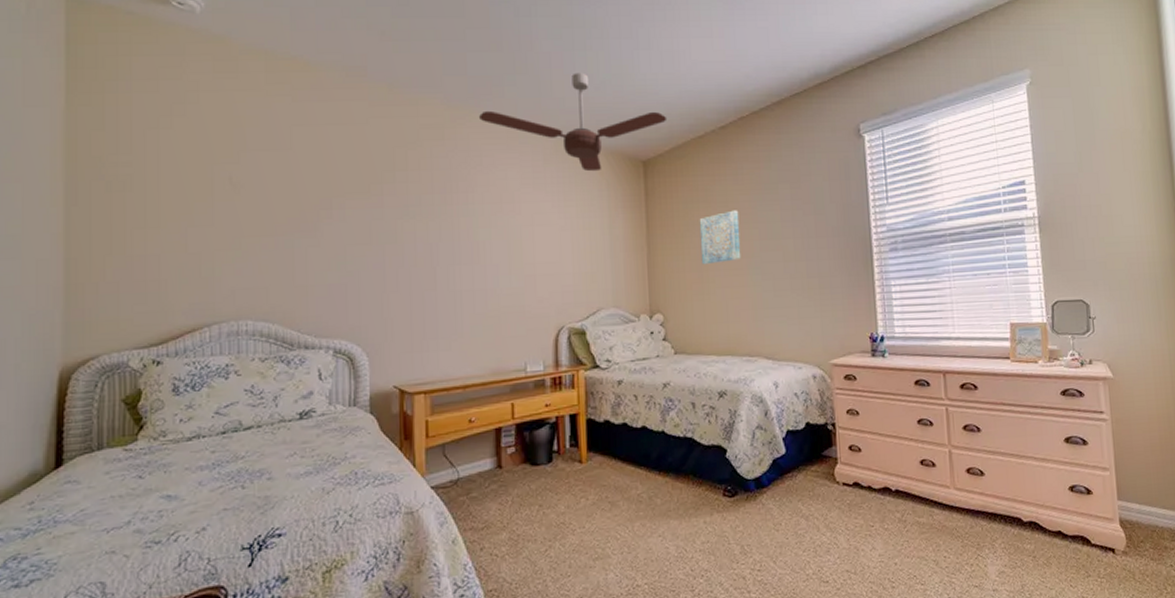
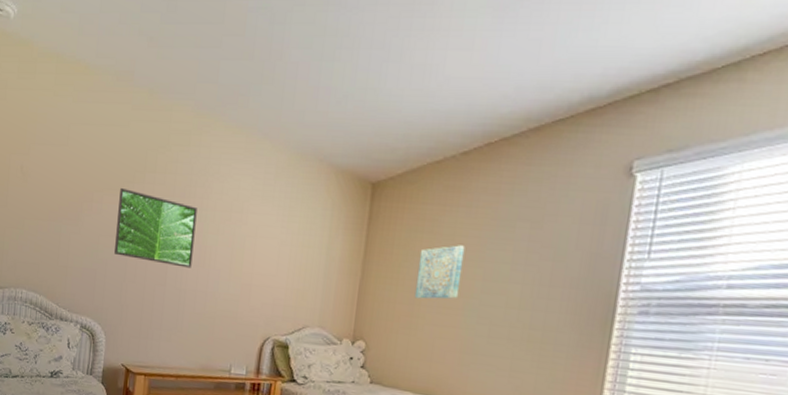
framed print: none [366,189,465,268] -> present [114,187,197,268]
ceiling fan: present [478,72,667,172] -> none [222,85,406,190]

